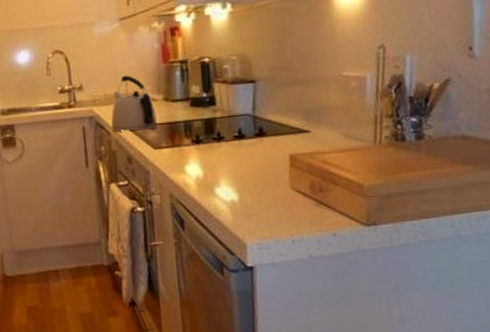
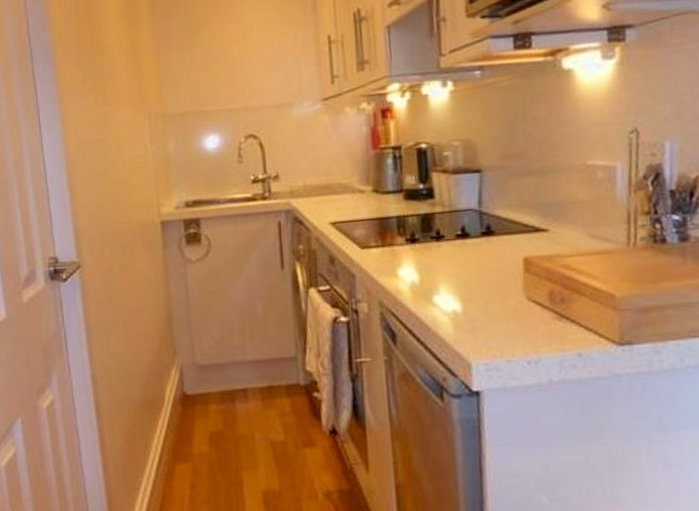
kettle: present [111,75,157,133] -> none [311,162,365,229]

